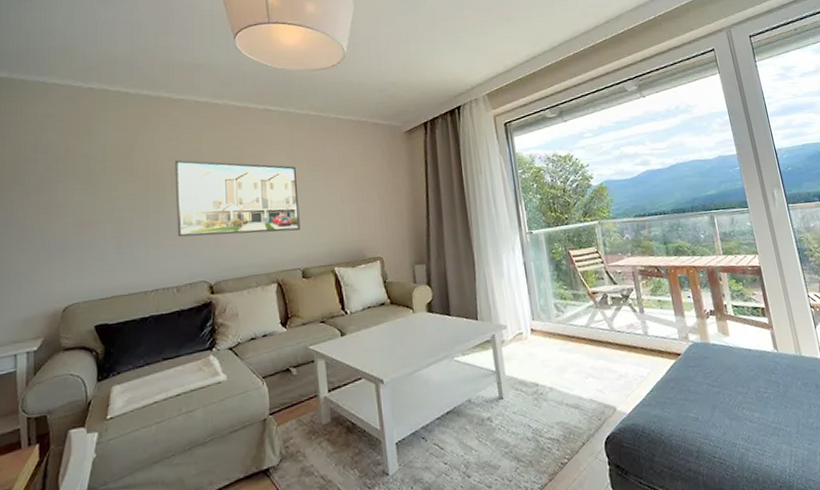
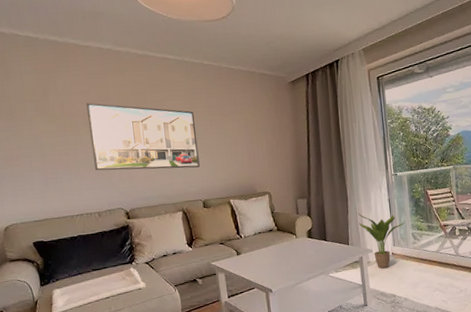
potted plant: none [487,279,545,350] -> present [357,212,405,269]

